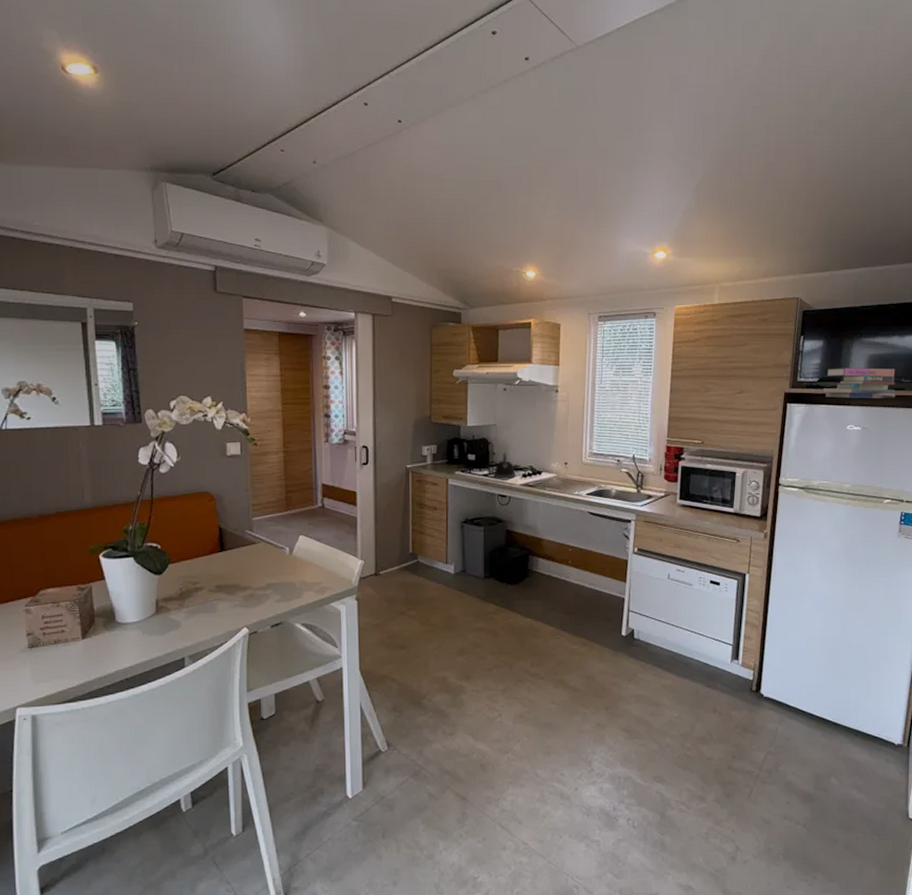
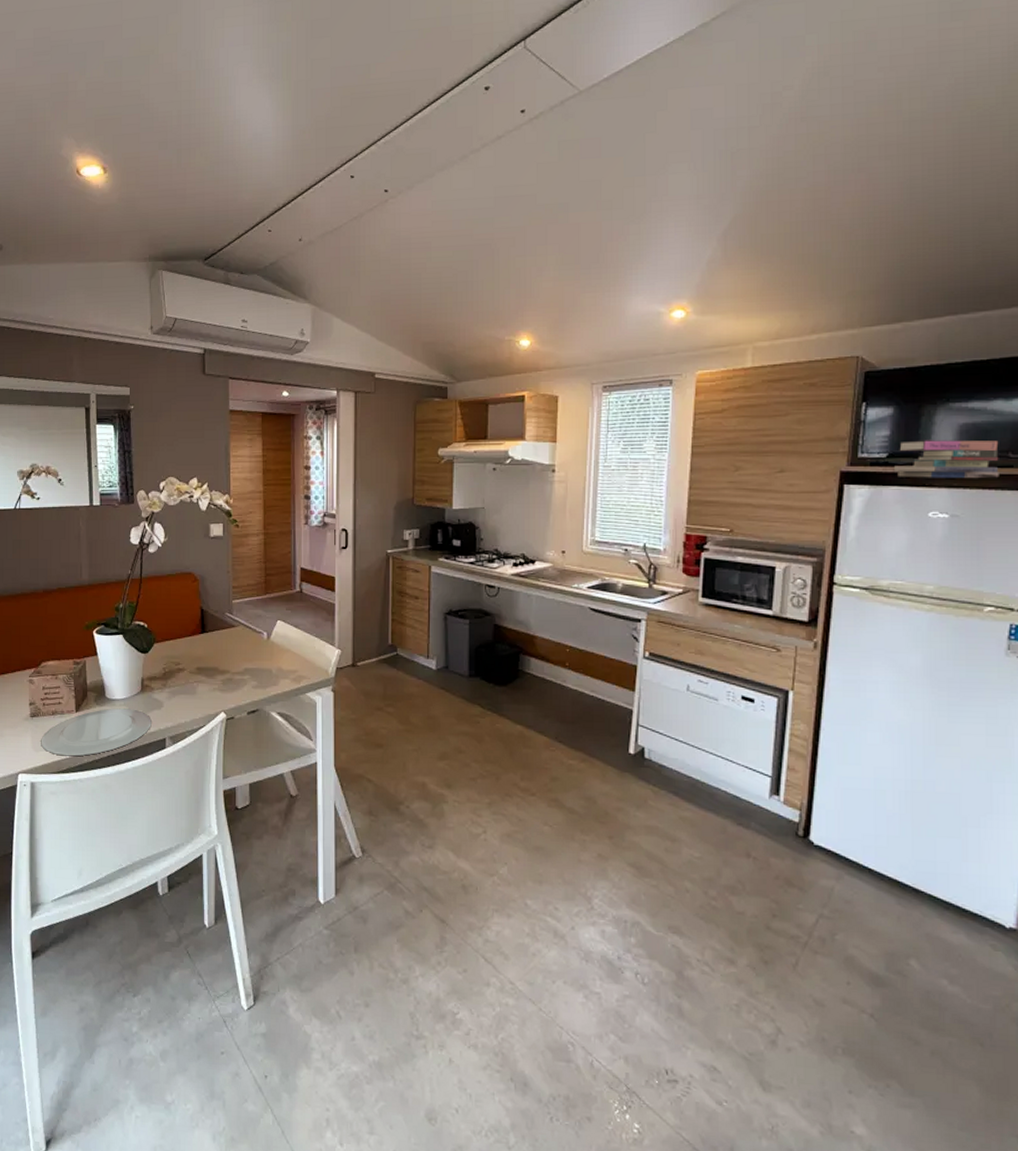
plate: none [42,631,169,685] -> present [41,708,152,757]
kettle: present [493,452,515,480] -> none [481,537,505,569]

